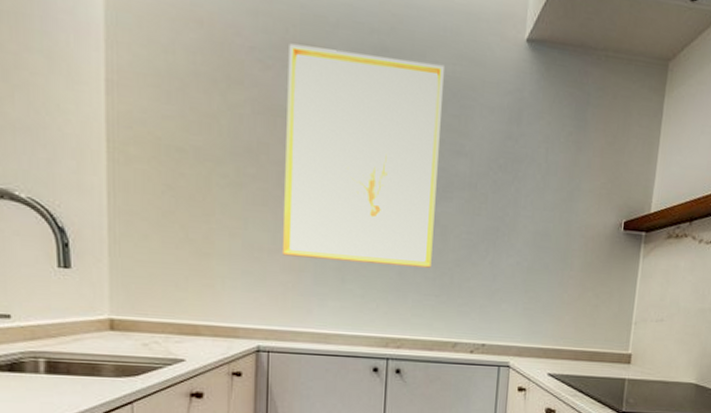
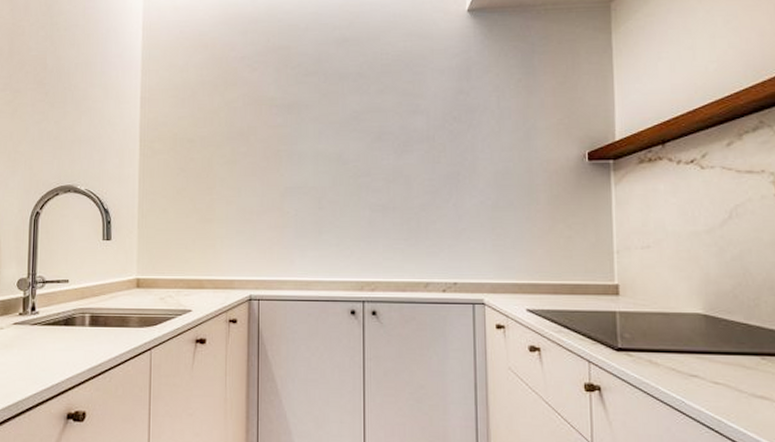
wall art: present [281,43,444,268] -> none [268,43,398,215]

